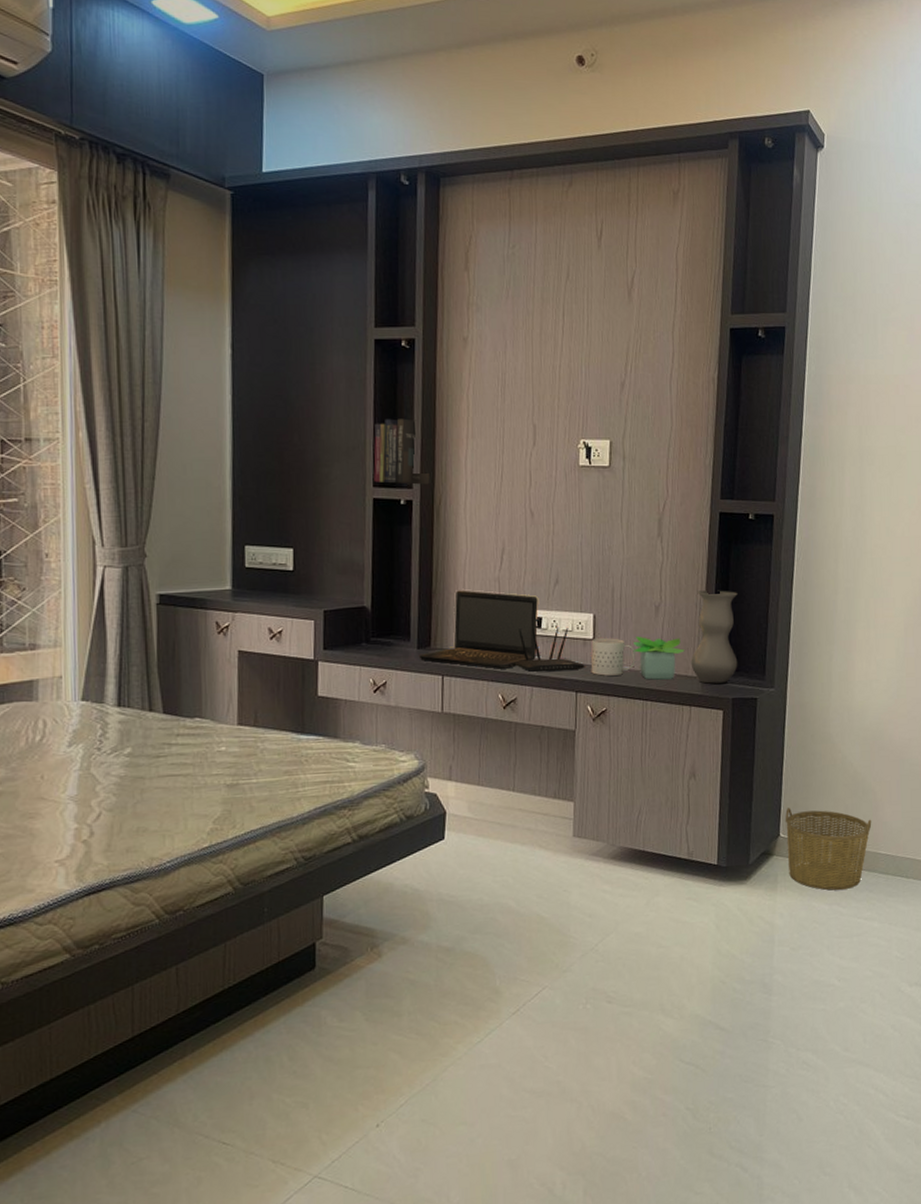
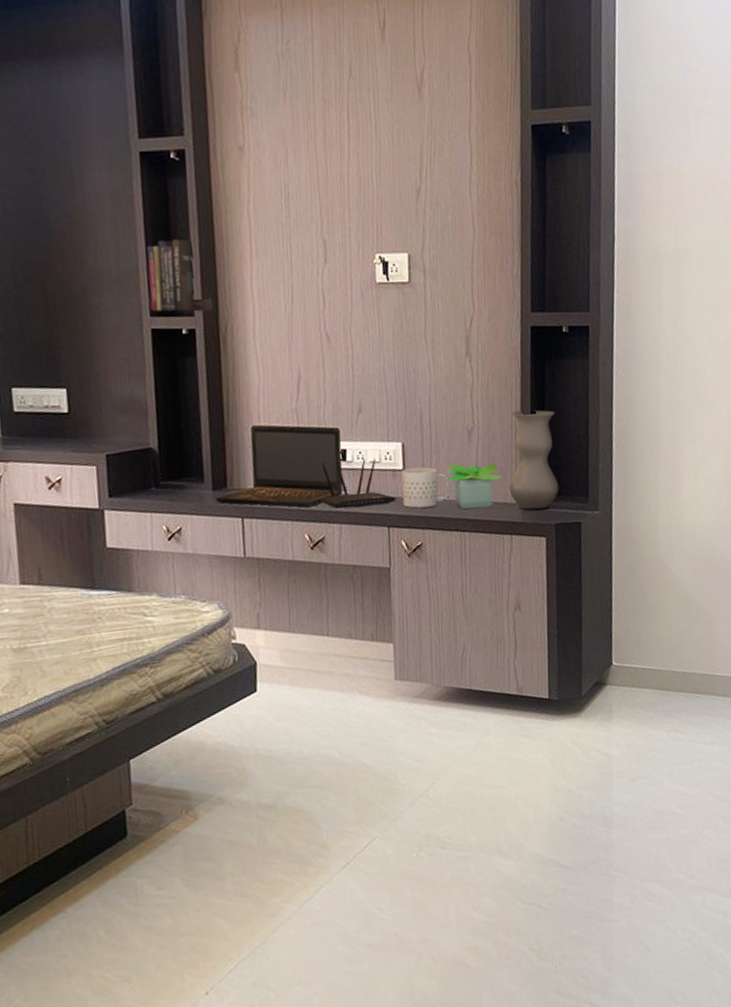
basket: present [785,807,872,891] -> none [617,634,707,717]

